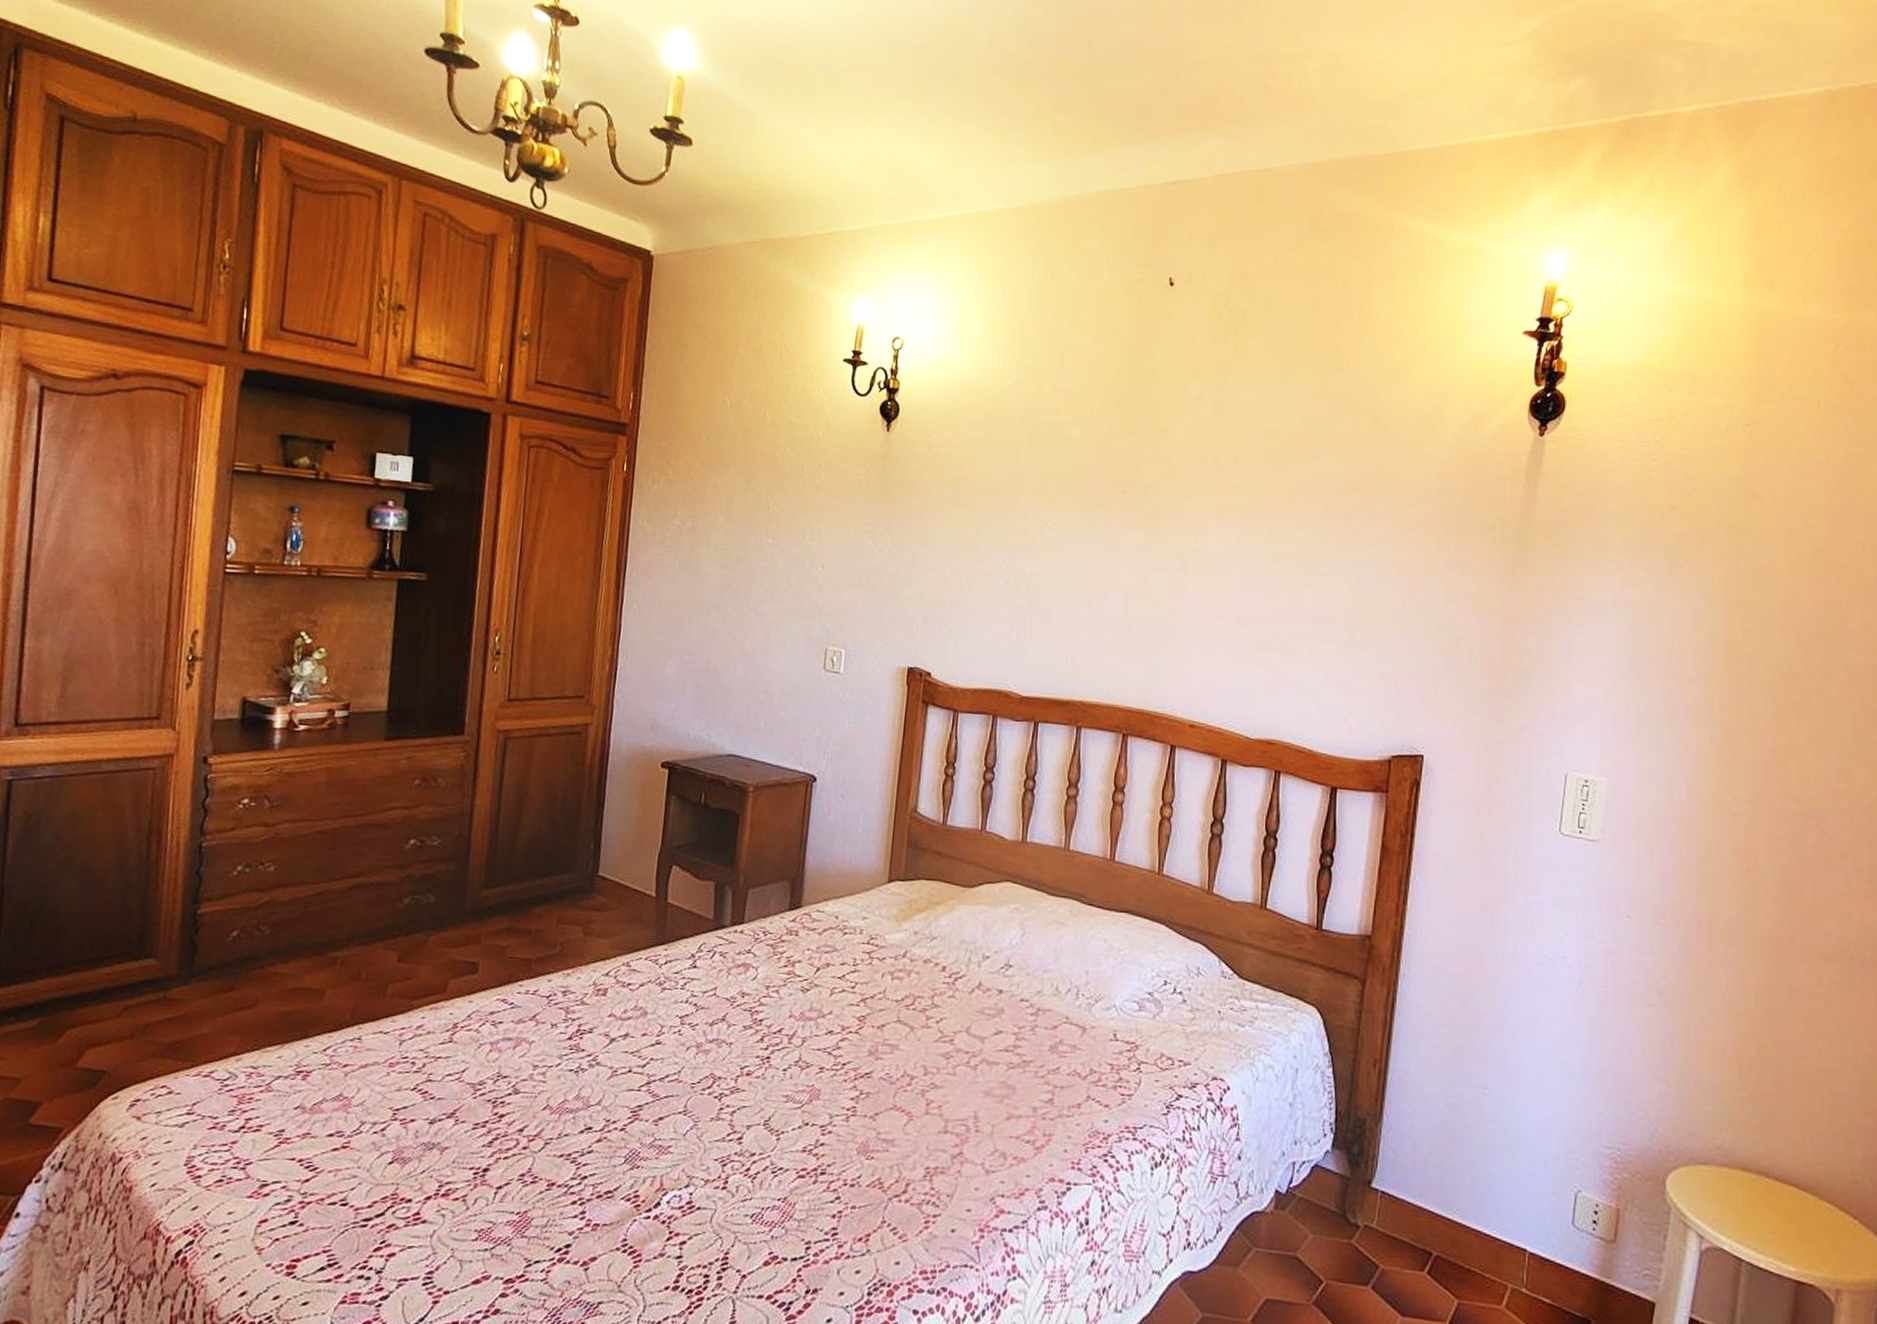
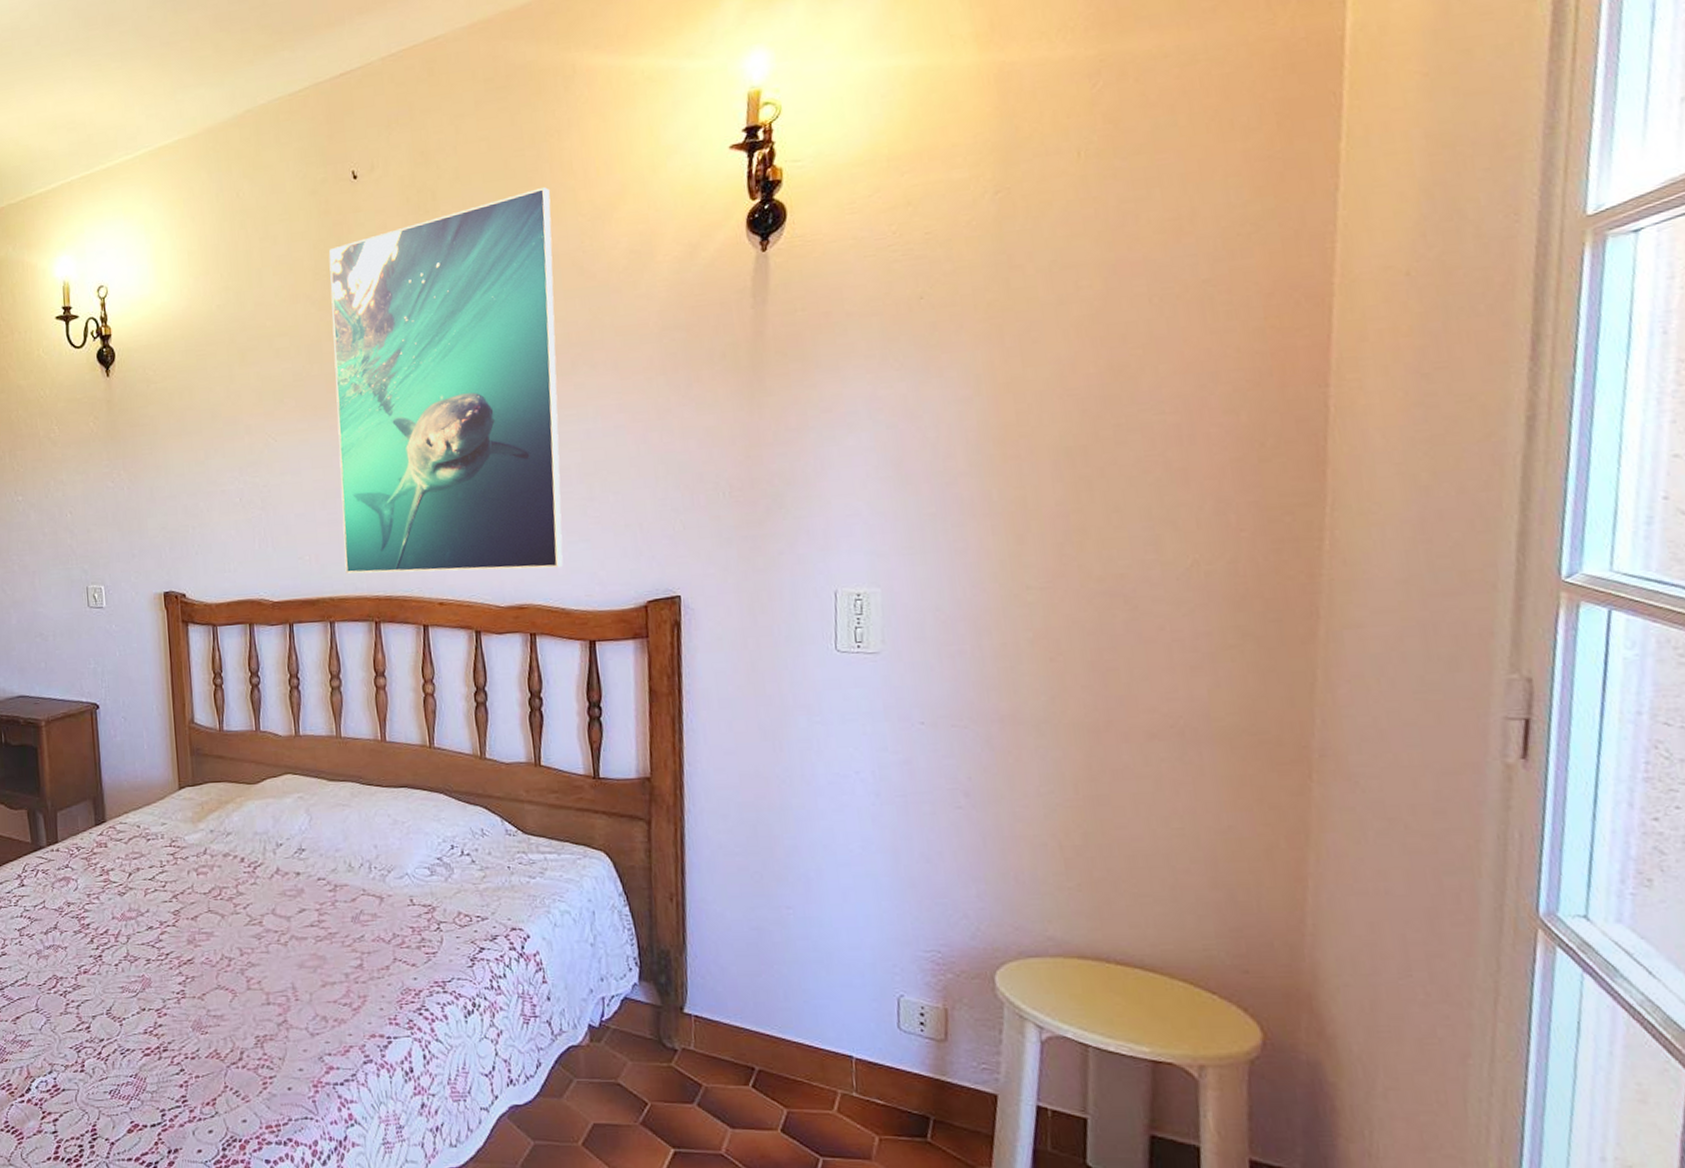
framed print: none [1101,332,1354,709] -> present [328,186,564,574]

